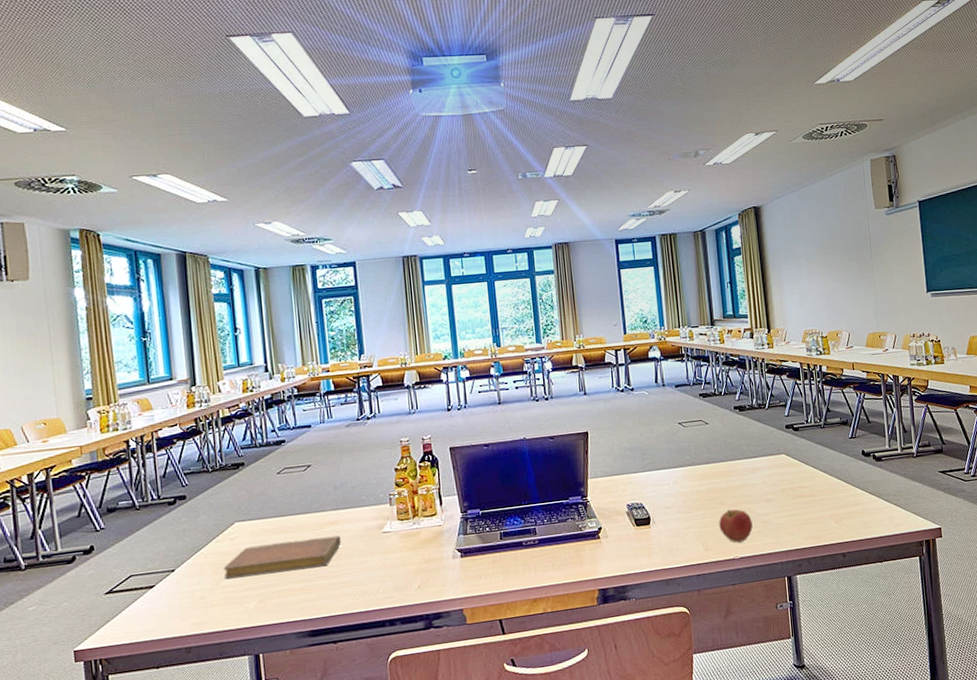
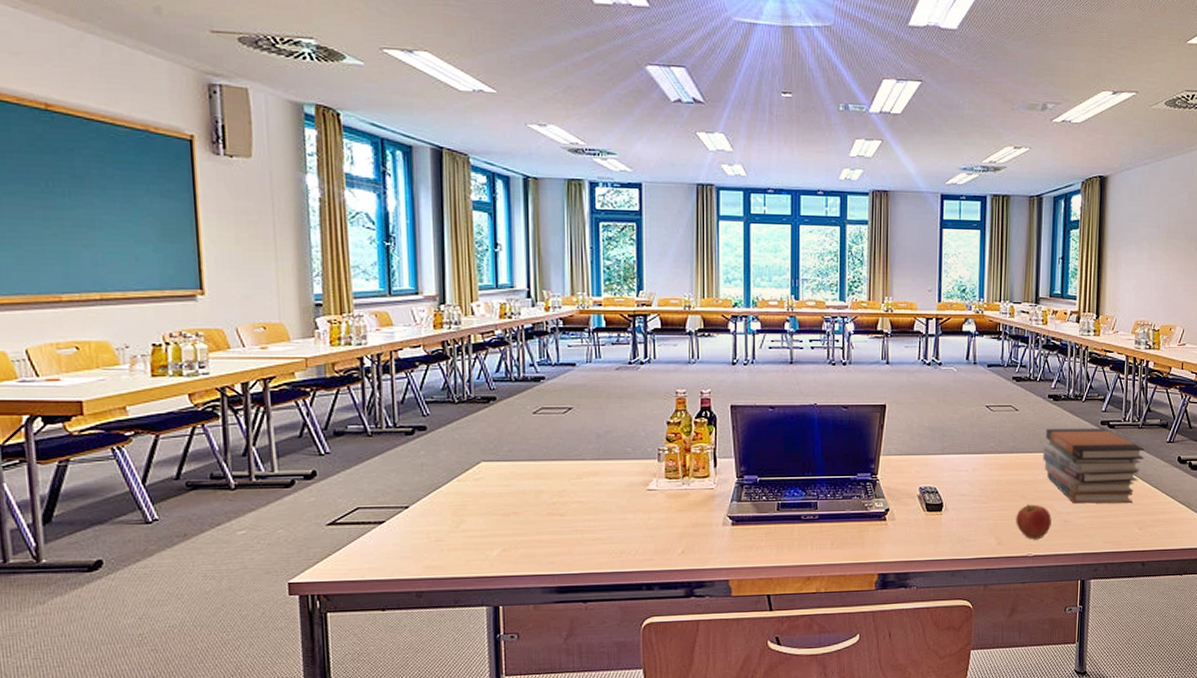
notebook: present [223,535,342,578] -> none [464,488,601,523]
book stack: none [734,431,830,504] -> present [1042,428,1144,504]

